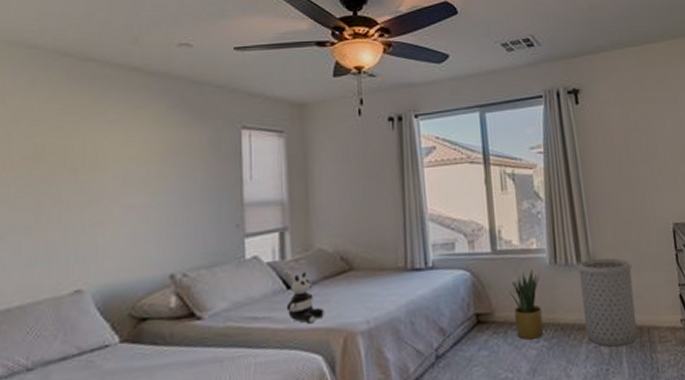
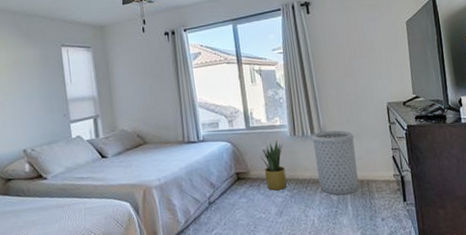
stuffed animal: present [286,271,326,324] -> none [102,145,130,182]

